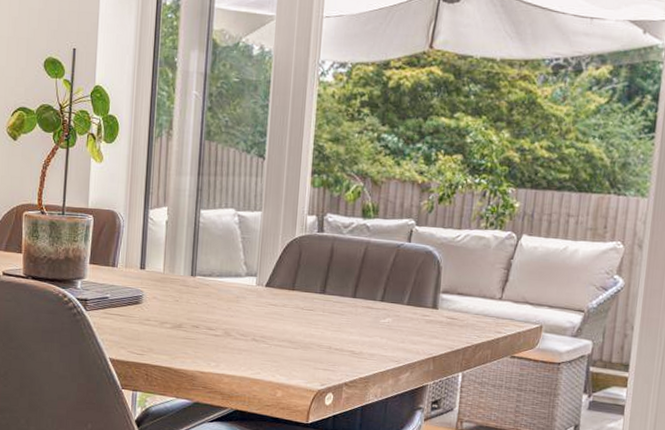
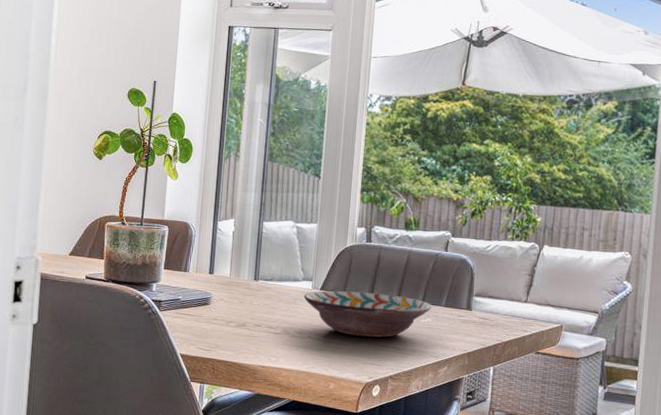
decorative bowl: none [247,287,393,340] -> present [303,290,432,338]

